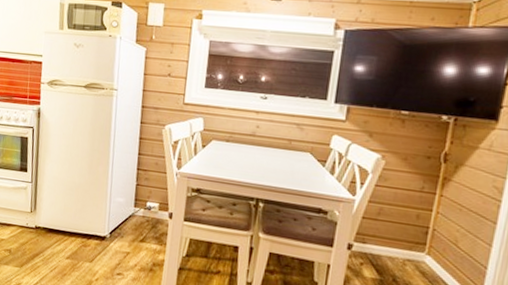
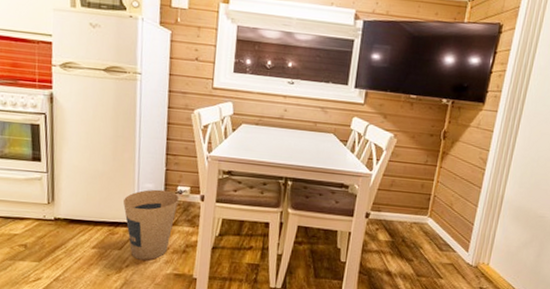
trash can: none [96,203,148,276] -> present [123,189,179,261]

